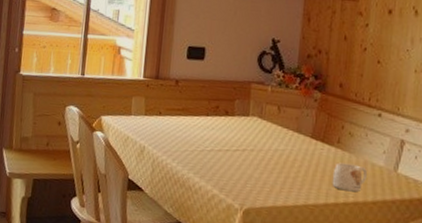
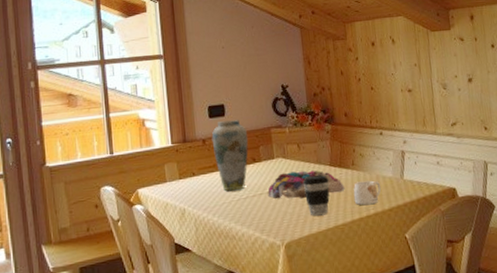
vase: none [185,65,226,141] -> present [211,120,249,191]
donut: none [235,133,324,170] -> present [268,170,345,199]
coffee cup: none [276,143,307,190] -> present [302,175,330,216]

